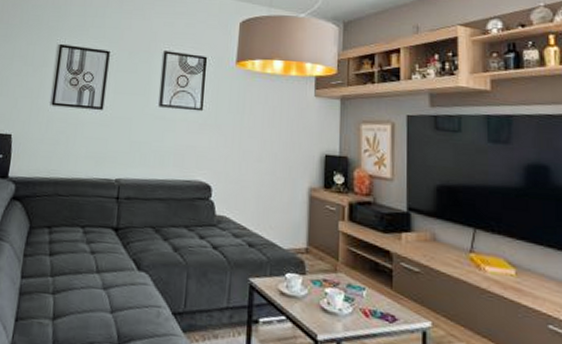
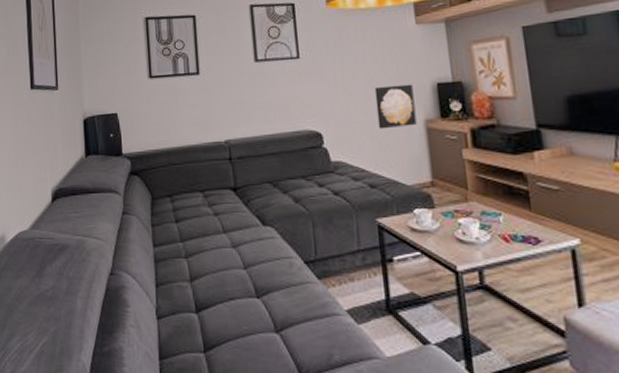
wall art: none [265,149,303,192] -> present [374,84,417,130]

